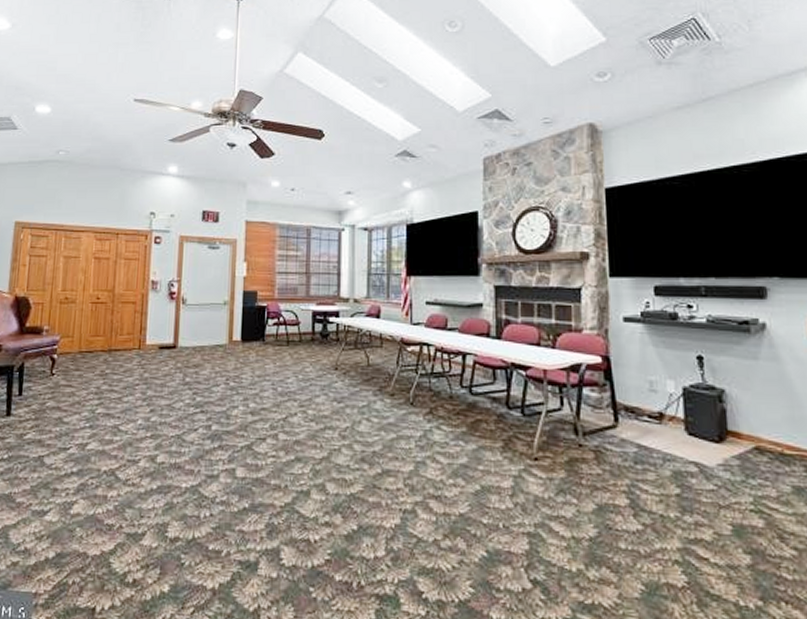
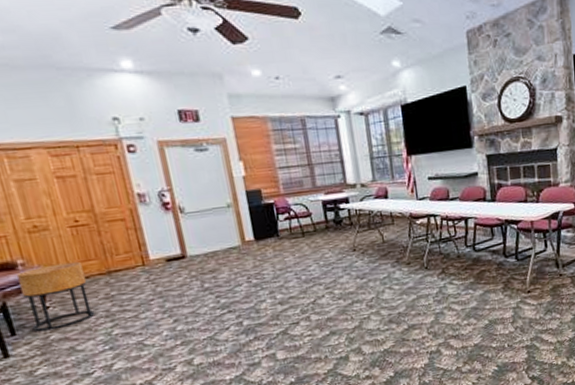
side table: none [35,335,92,397] -> present [17,261,96,332]

